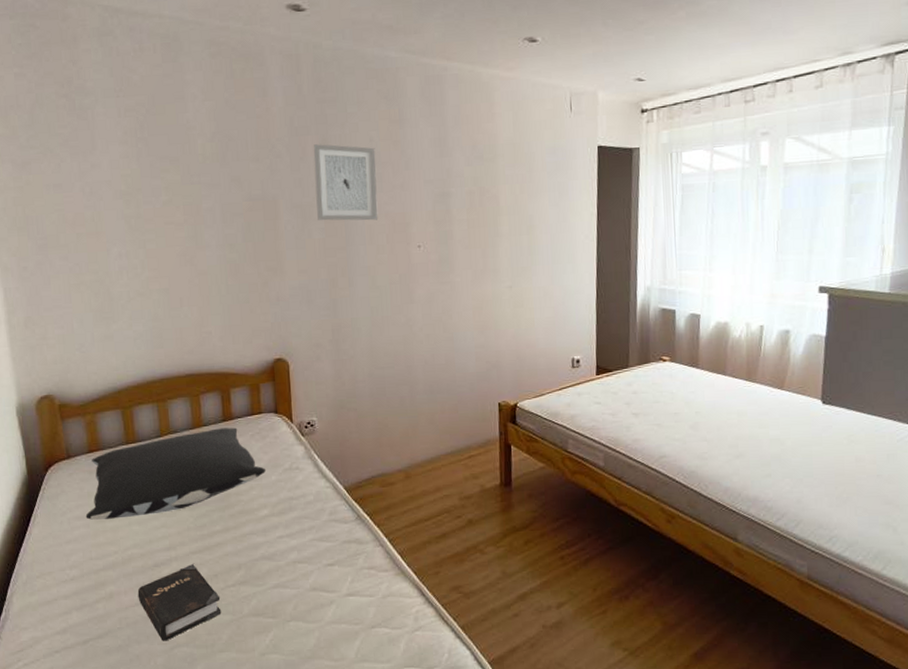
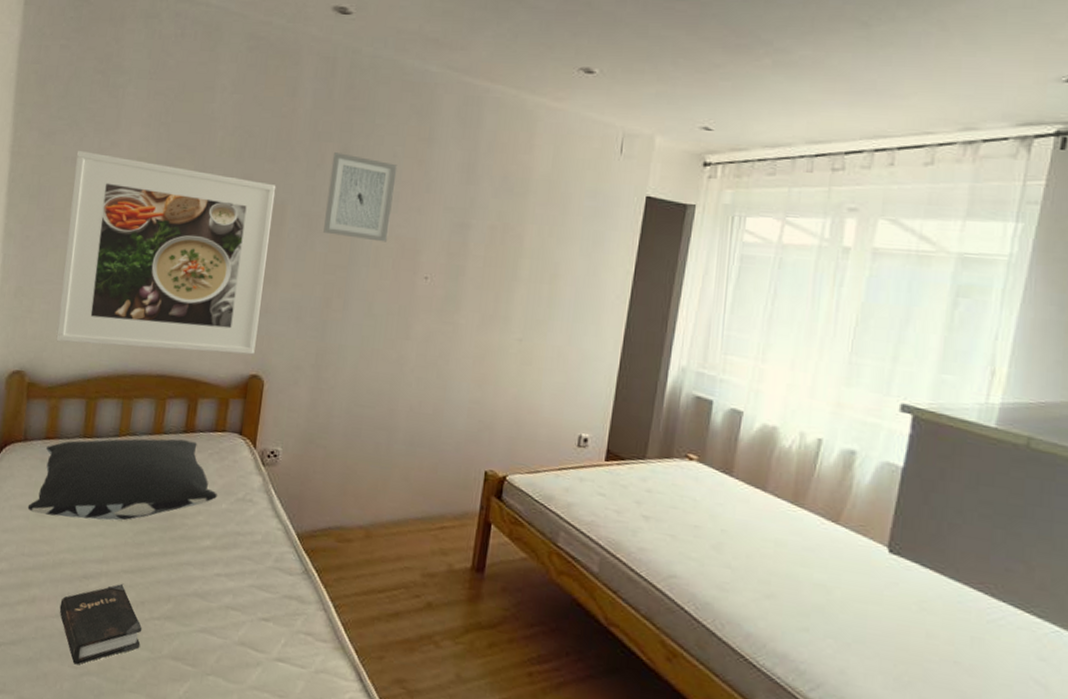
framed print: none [57,176,275,362] -> present [56,151,276,355]

